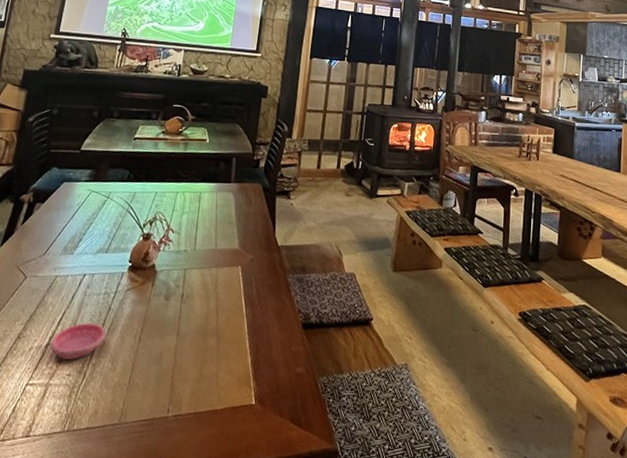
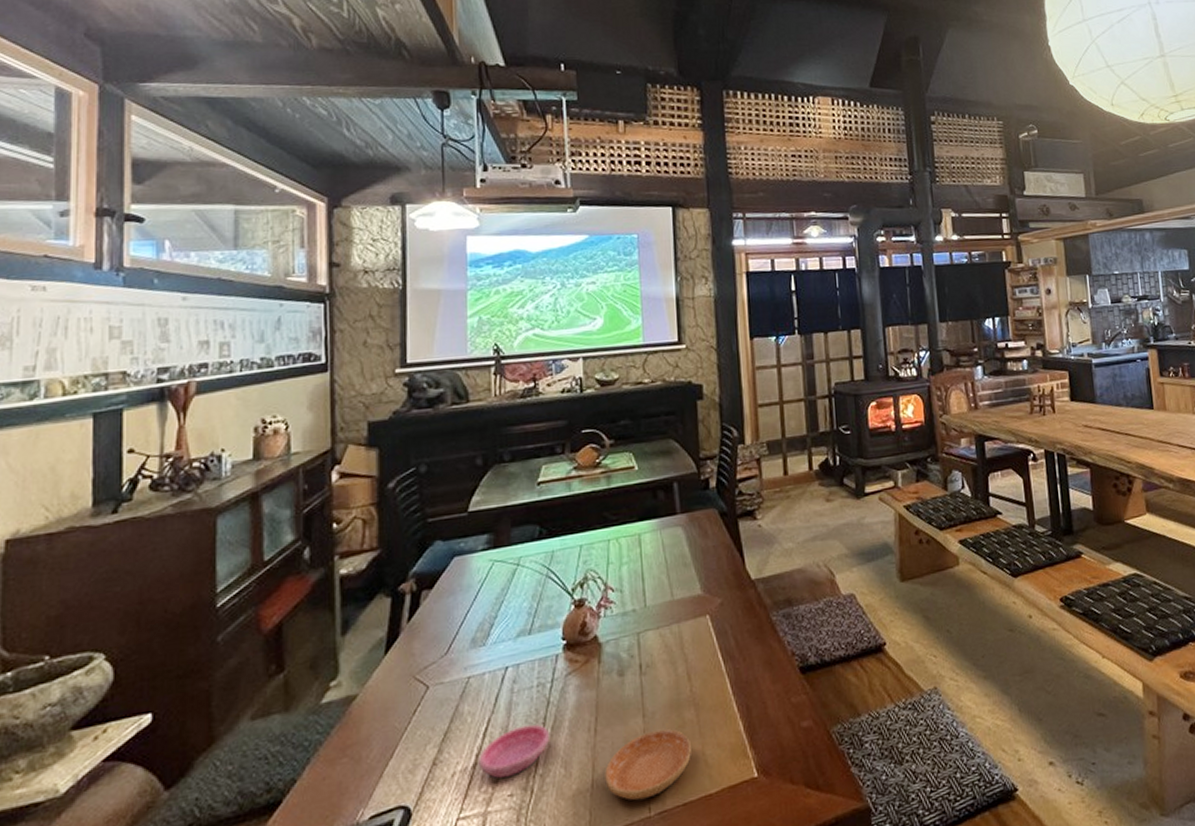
saucer: none [139,348,209,402] -> present [605,728,691,801]

